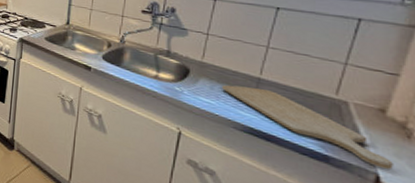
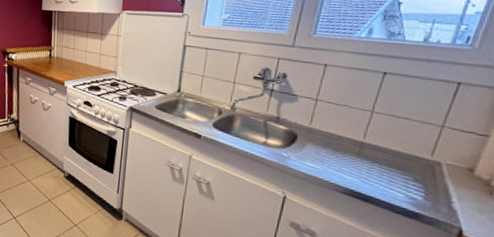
chopping board: present [222,84,393,171] -> none [327,149,476,225]

